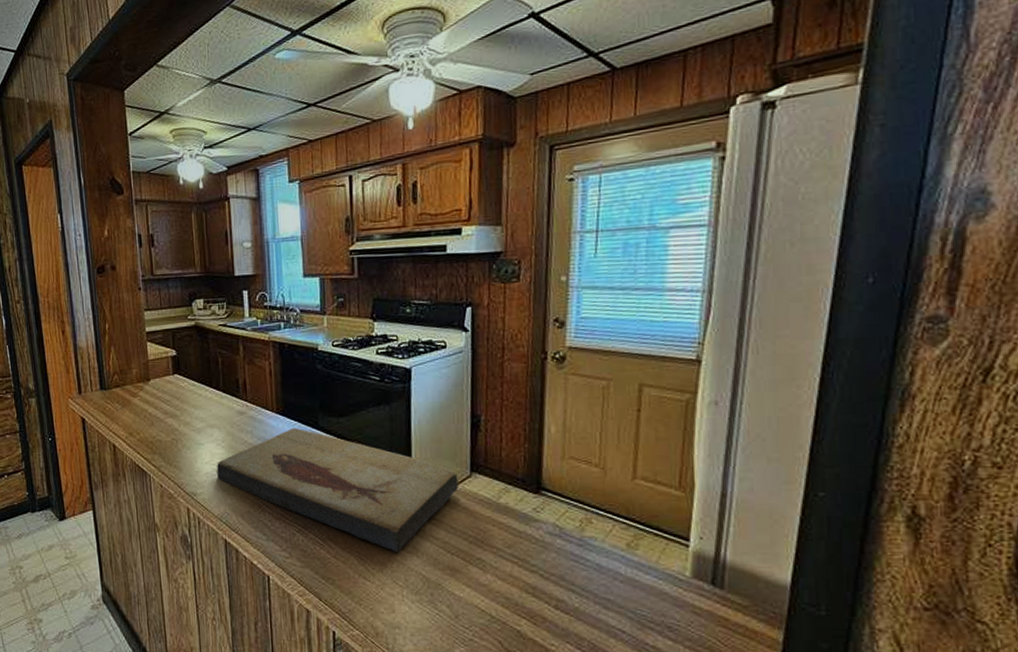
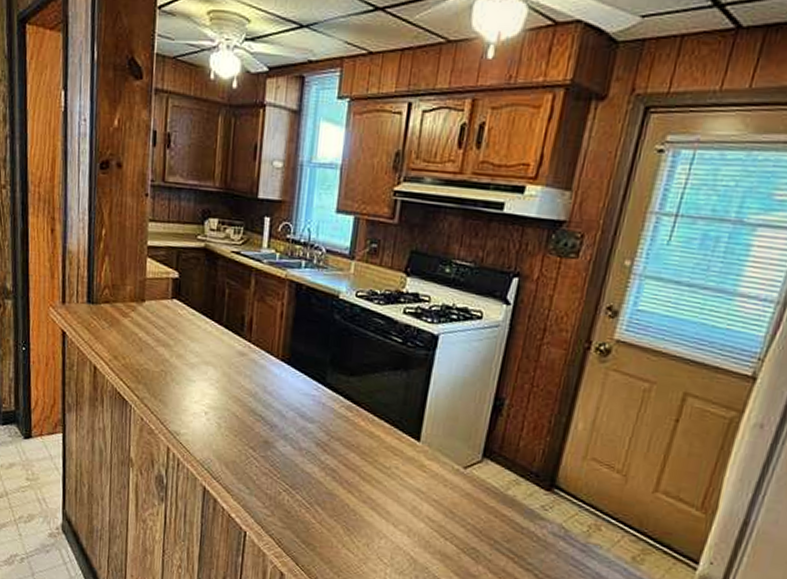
fish fossil: present [217,427,459,552] -> none [205,378,468,529]

